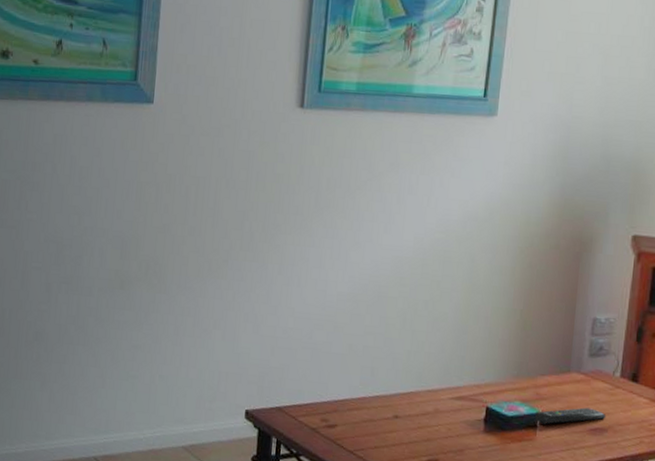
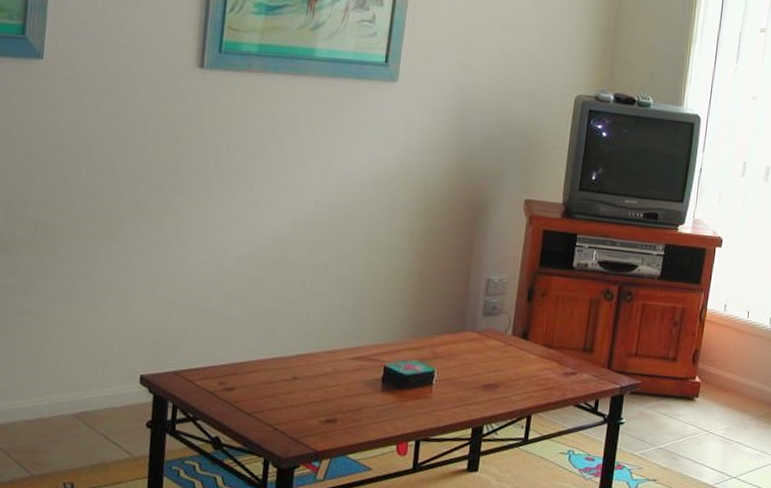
remote control: present [535,407,607,425] -> none [431,365,499,382]

